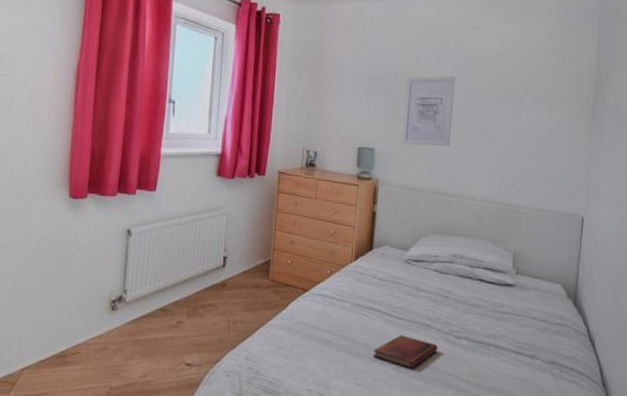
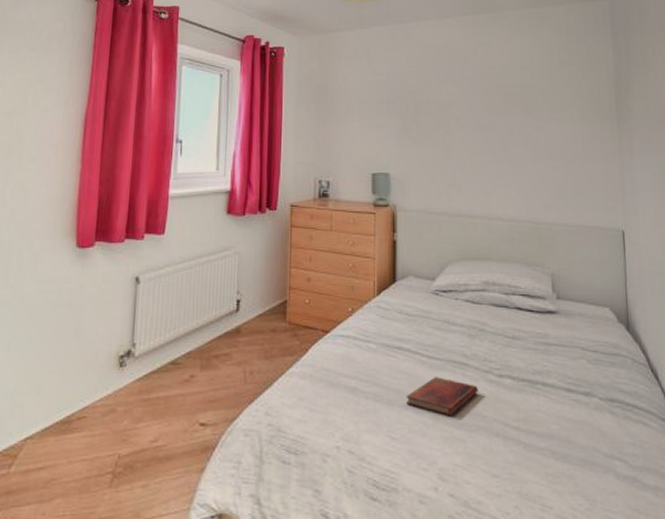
wall art: present [402,76,456,146] -> none [417,93,469,167]

